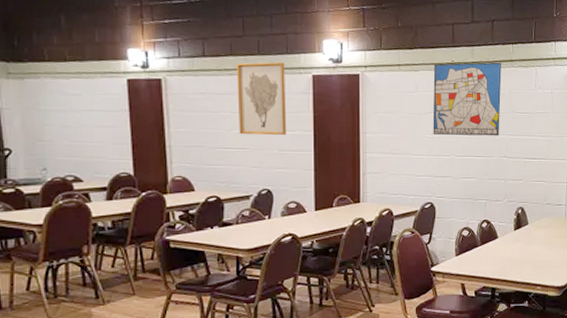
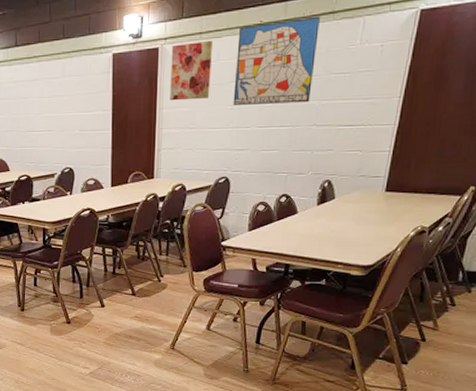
wall art: present [237,62,287,135] -> none [44,44,88,118]
wall art: none [372,72,411,127] -> present [170,40,214,101]

